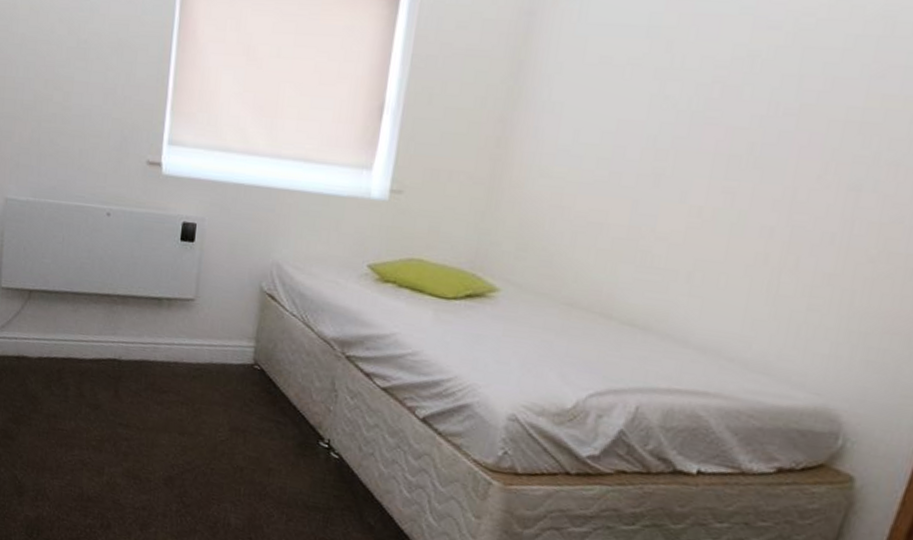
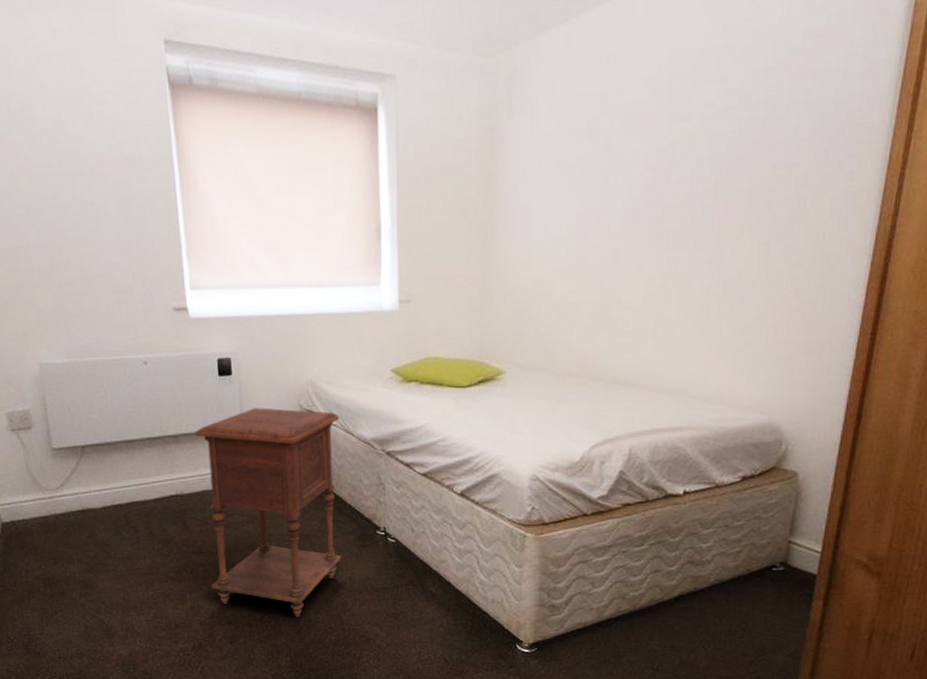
nightstand: none [131,281,302,519] -> present [195,408,341,617]

